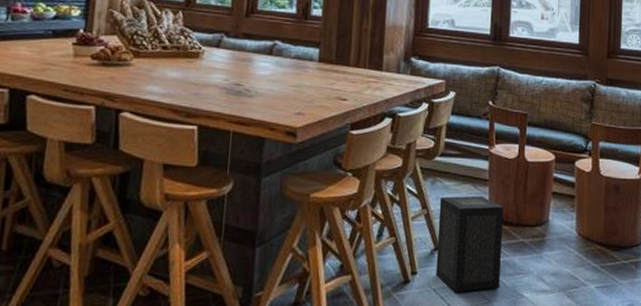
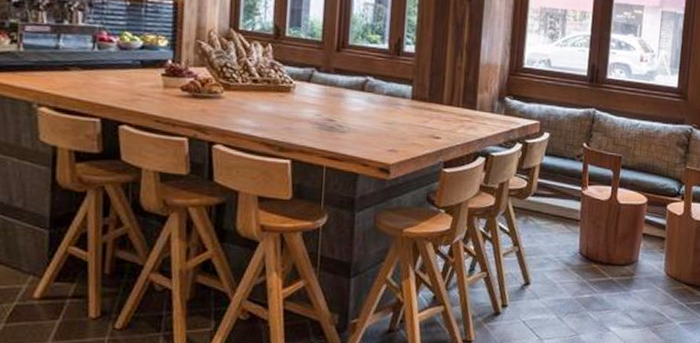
speaker: present [435,195,504,292] -> none [525,235,595,325]

